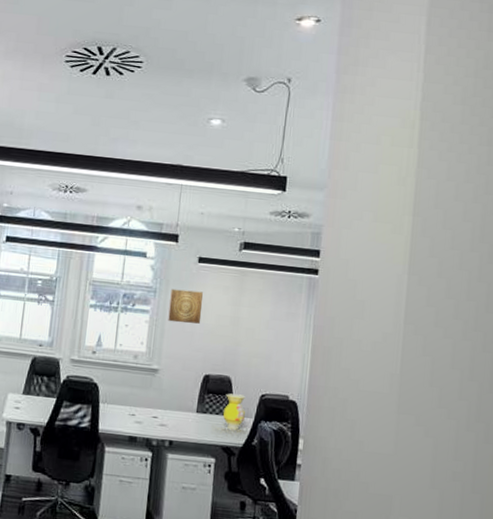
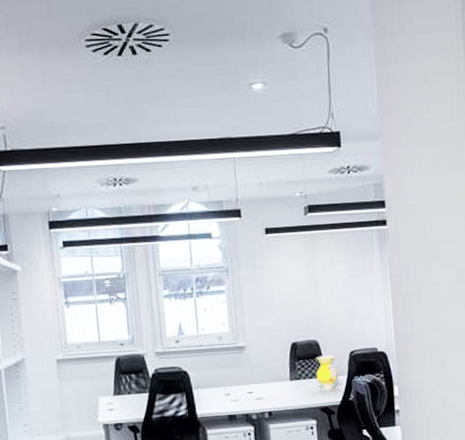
wall art: present [168,288,203,324] -> none [243,262,279,298]

